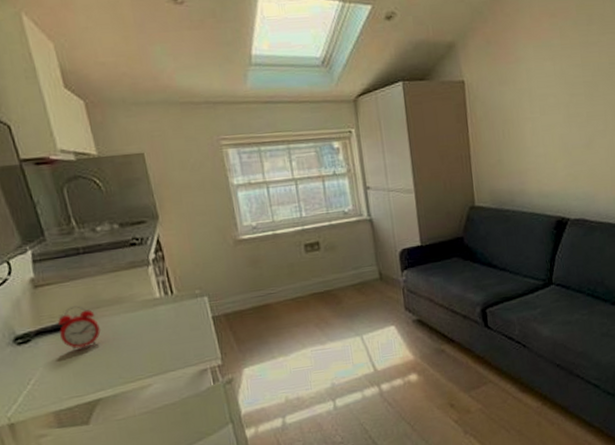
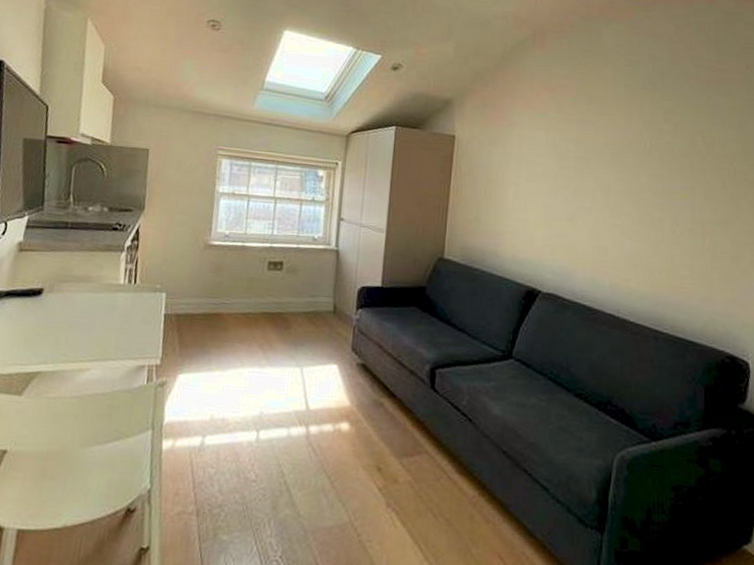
alarm clock: present [58,305,101,352] -> none [25,275,63,319]

